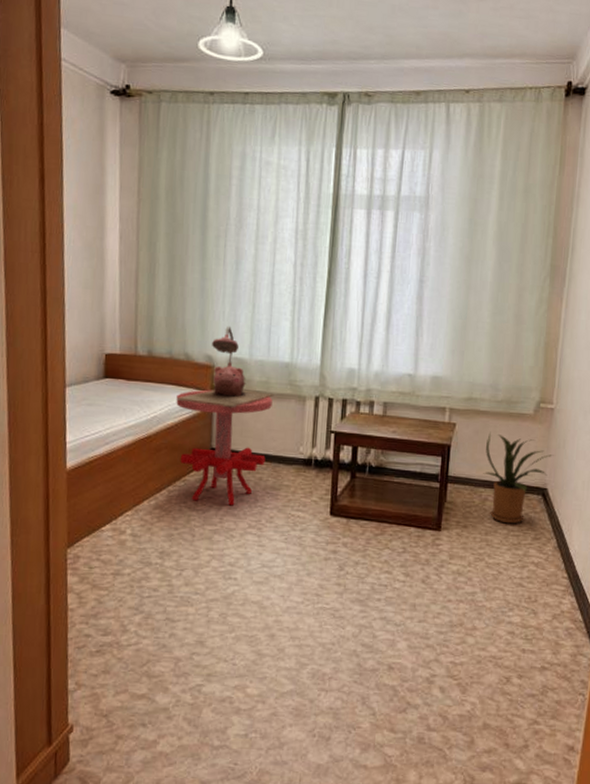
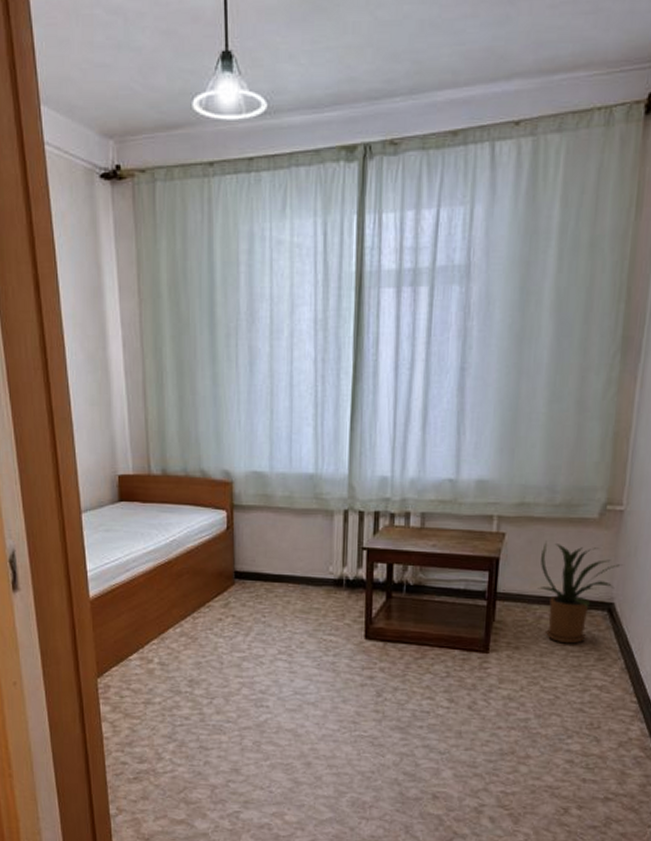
side table: present [176,389,273,506] -> none [195,508,297,632]
table lamp: present [177,325,274,408] -> none [196,436,299,527]

